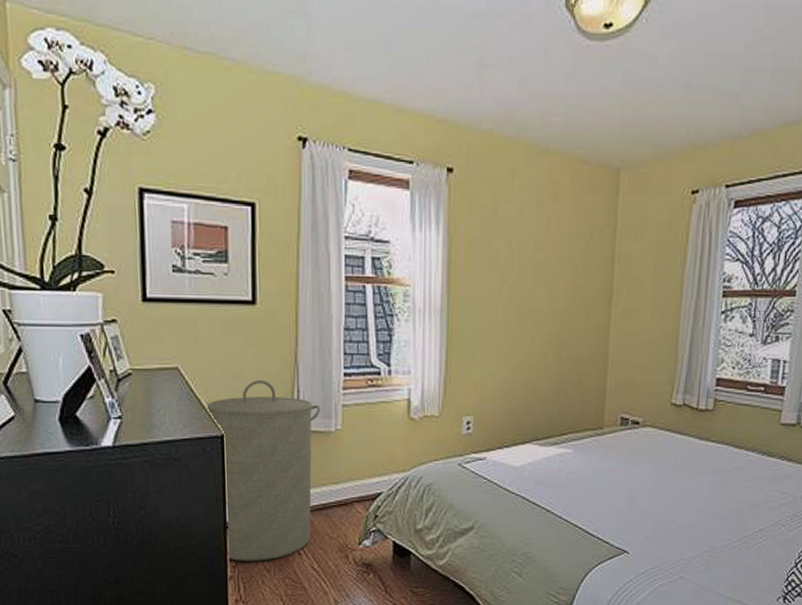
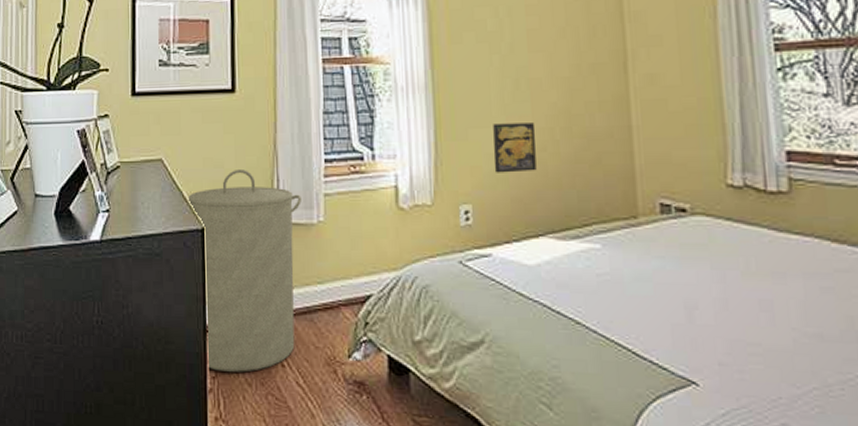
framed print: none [494,346,532,390] -> present [493,123,537,173]

